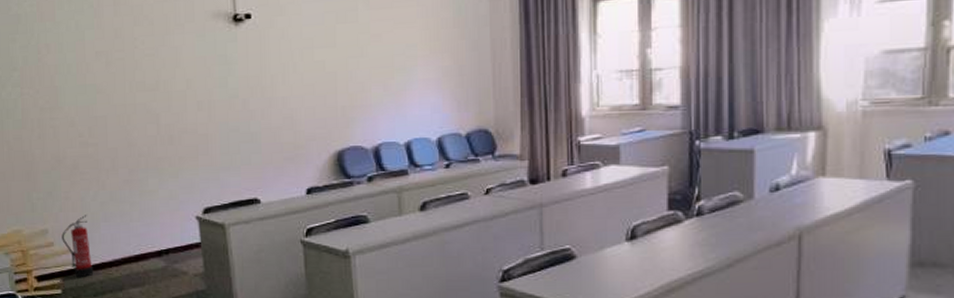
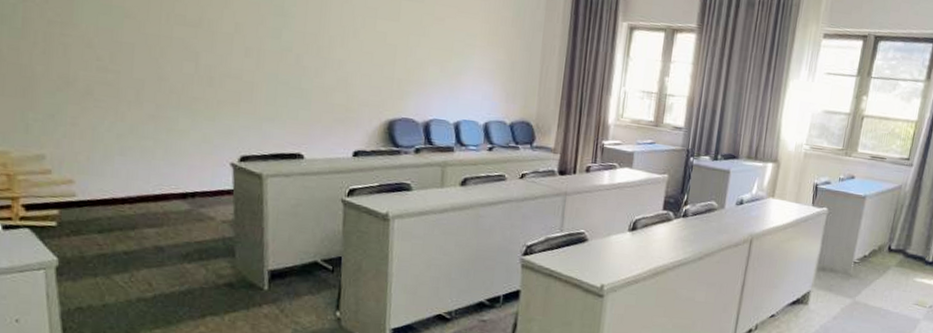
fire extinguisher: present [62,215,94,278] -> none [63,145,101,212]

